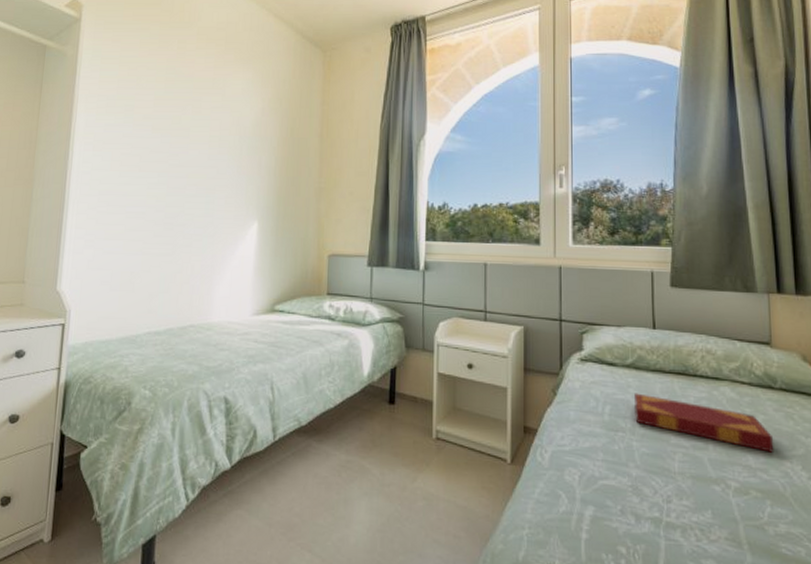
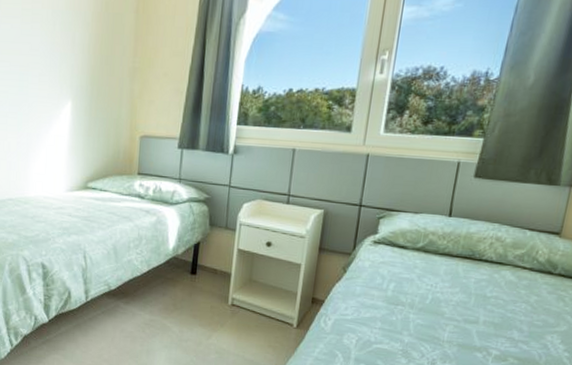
hardback book: present [634,393,774,453] -> none [416,273,541,328]

